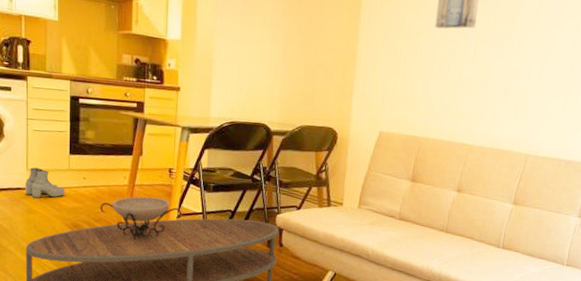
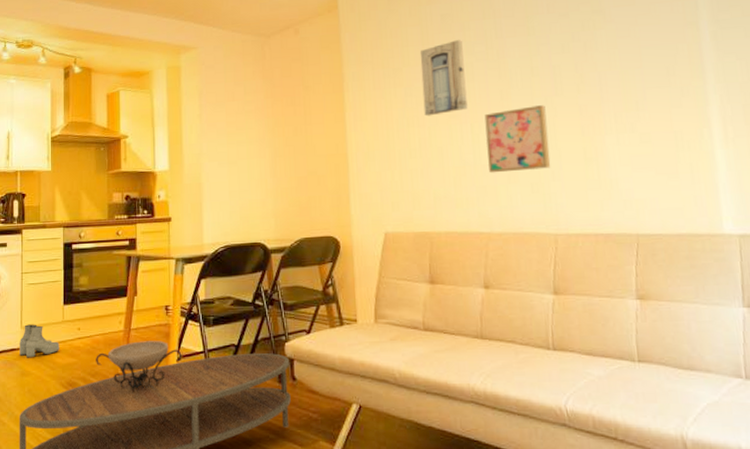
wall art: none [482,35,545,96] -> present [484,105,551,173]

